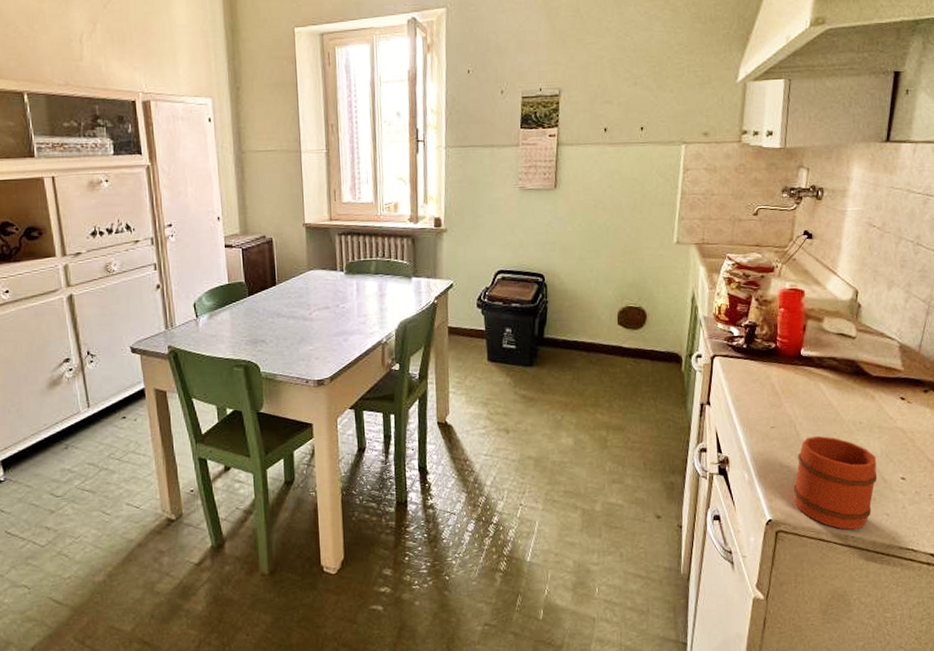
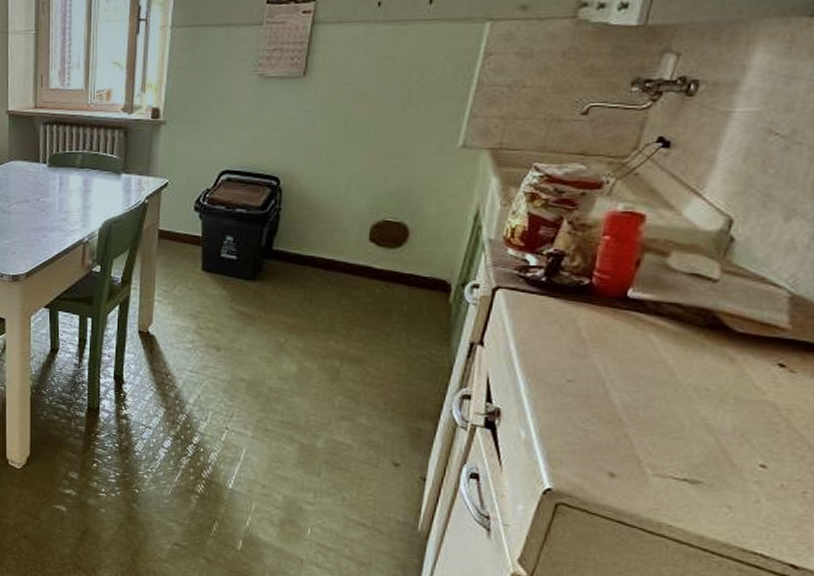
mug: present [793,436,878,530] -> none [588,398,725,519]

